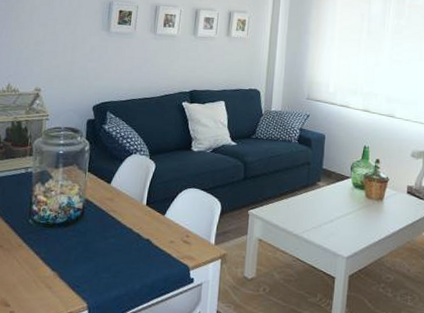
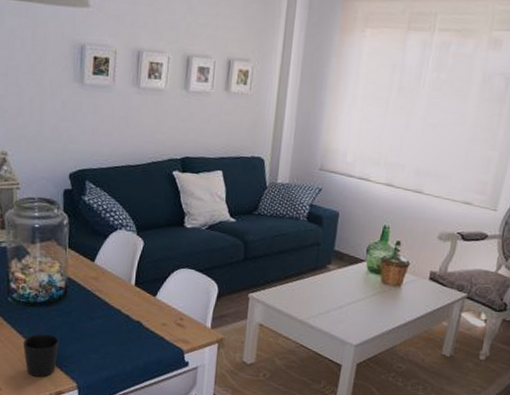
cup: none [39,254,74,298] -> present [22,334,60,377]

